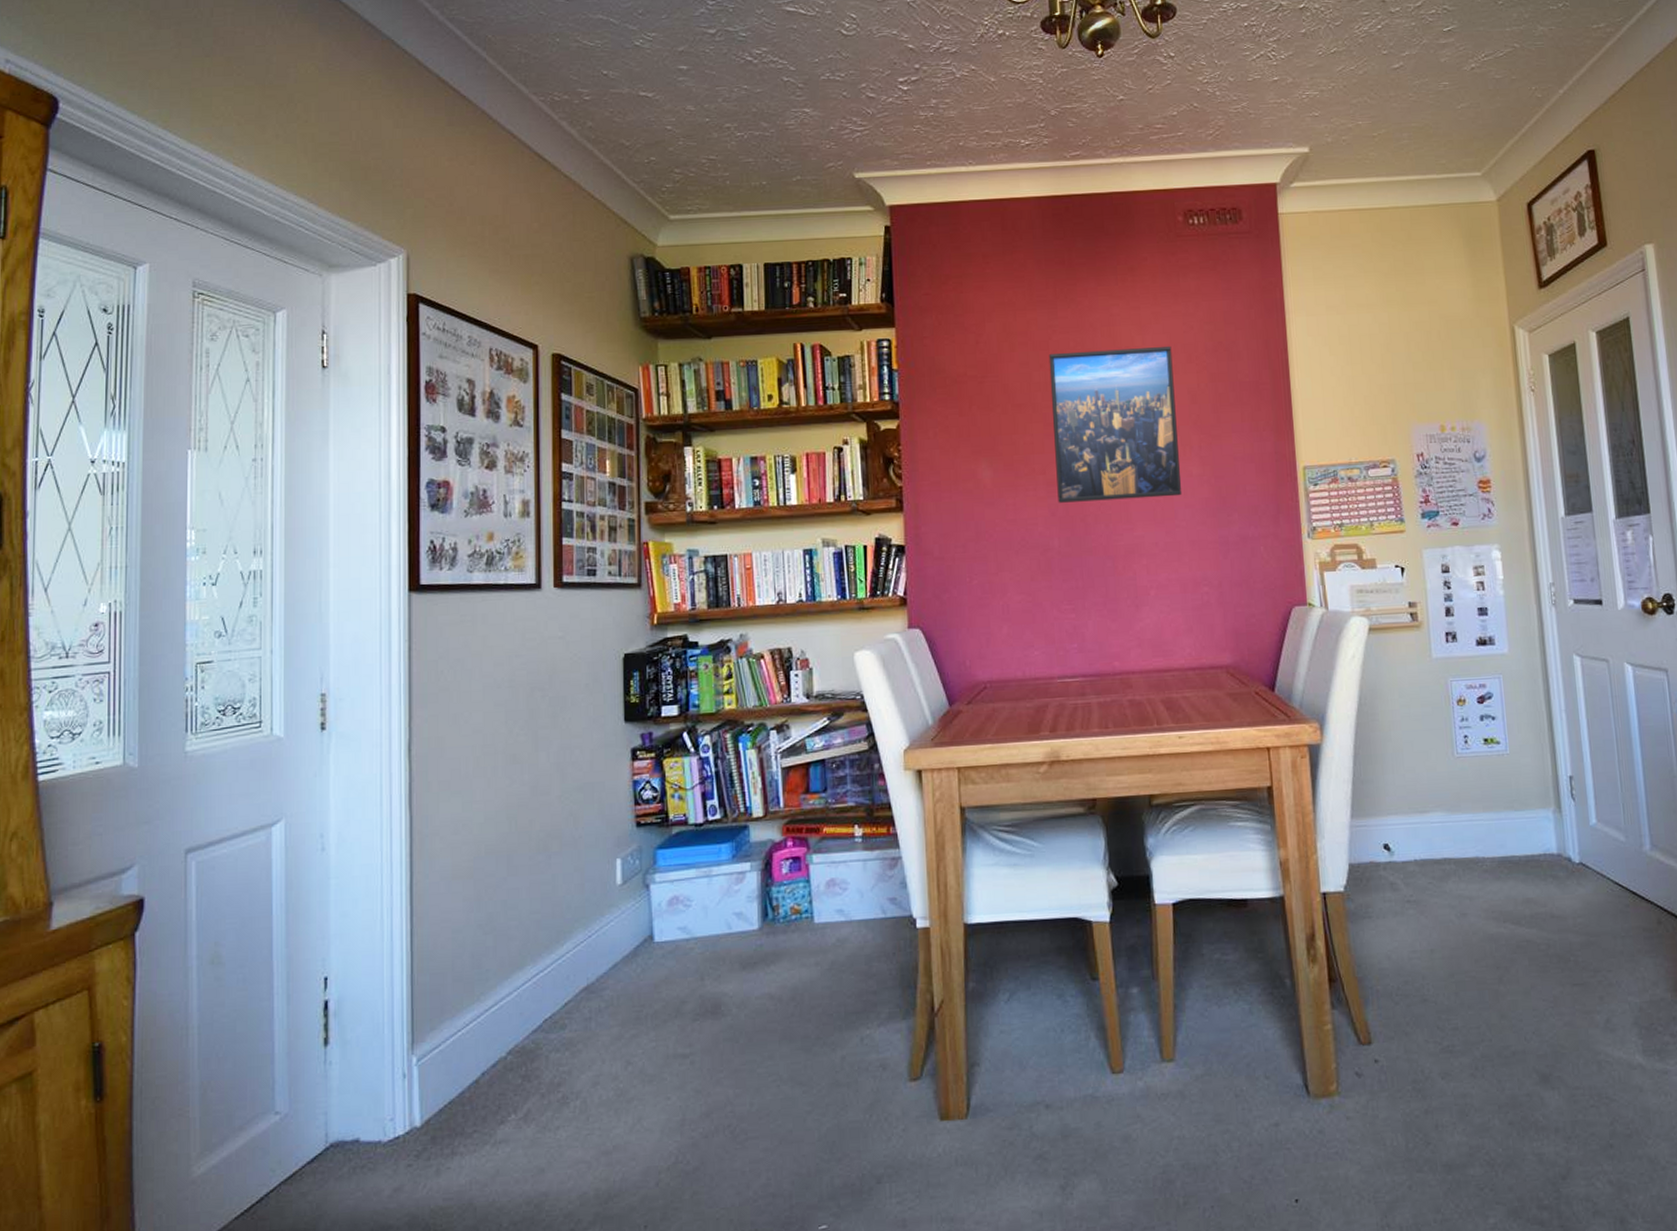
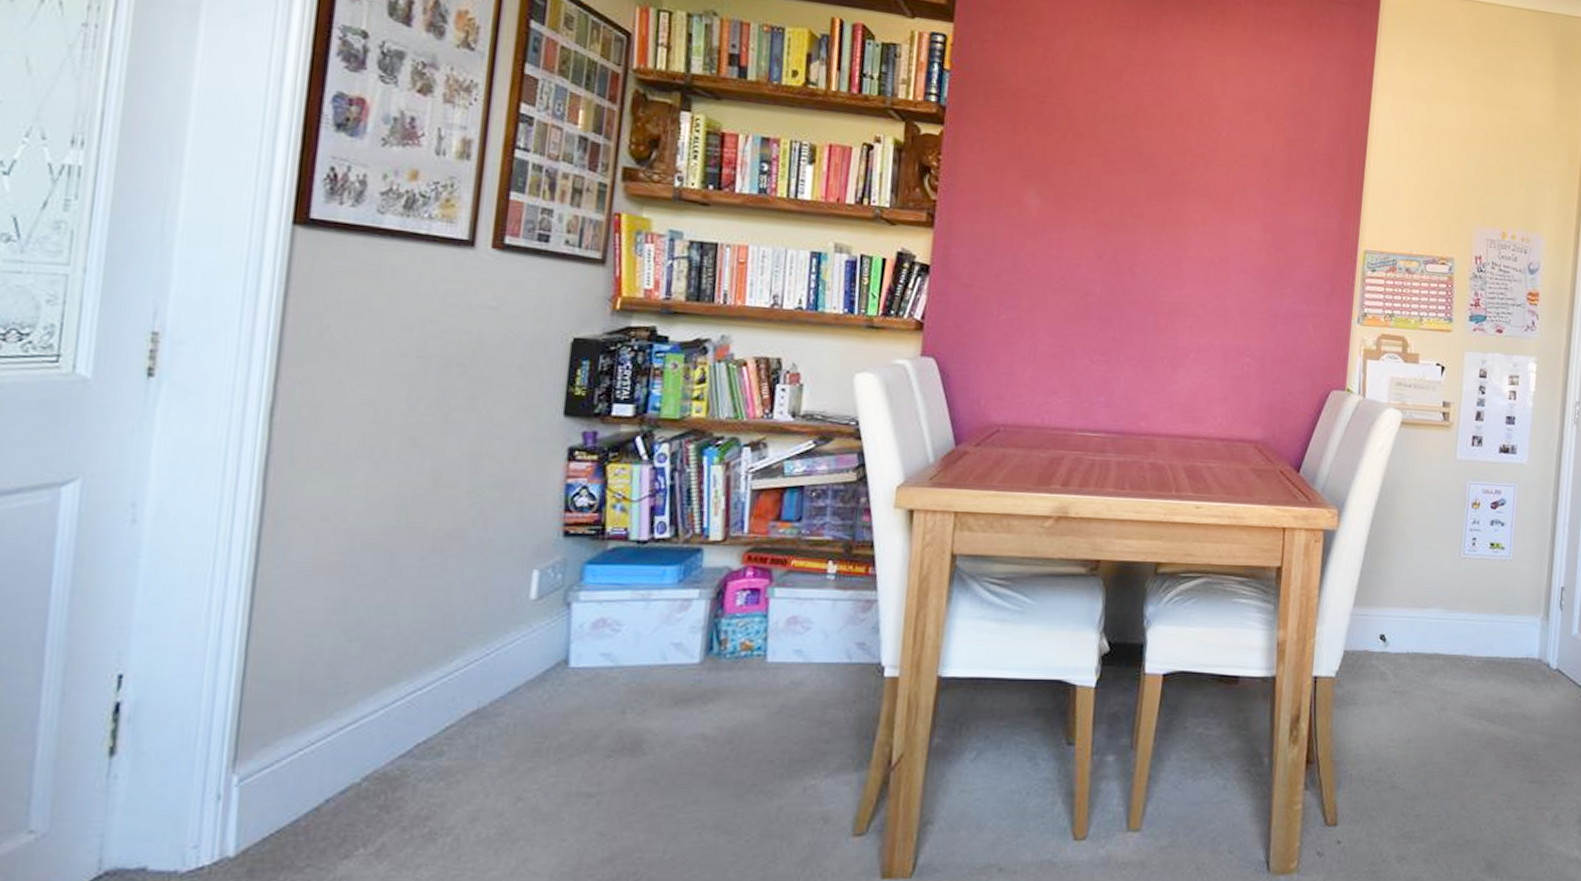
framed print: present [1048,345,1182,503] -> none [1107,85,1252,260]

